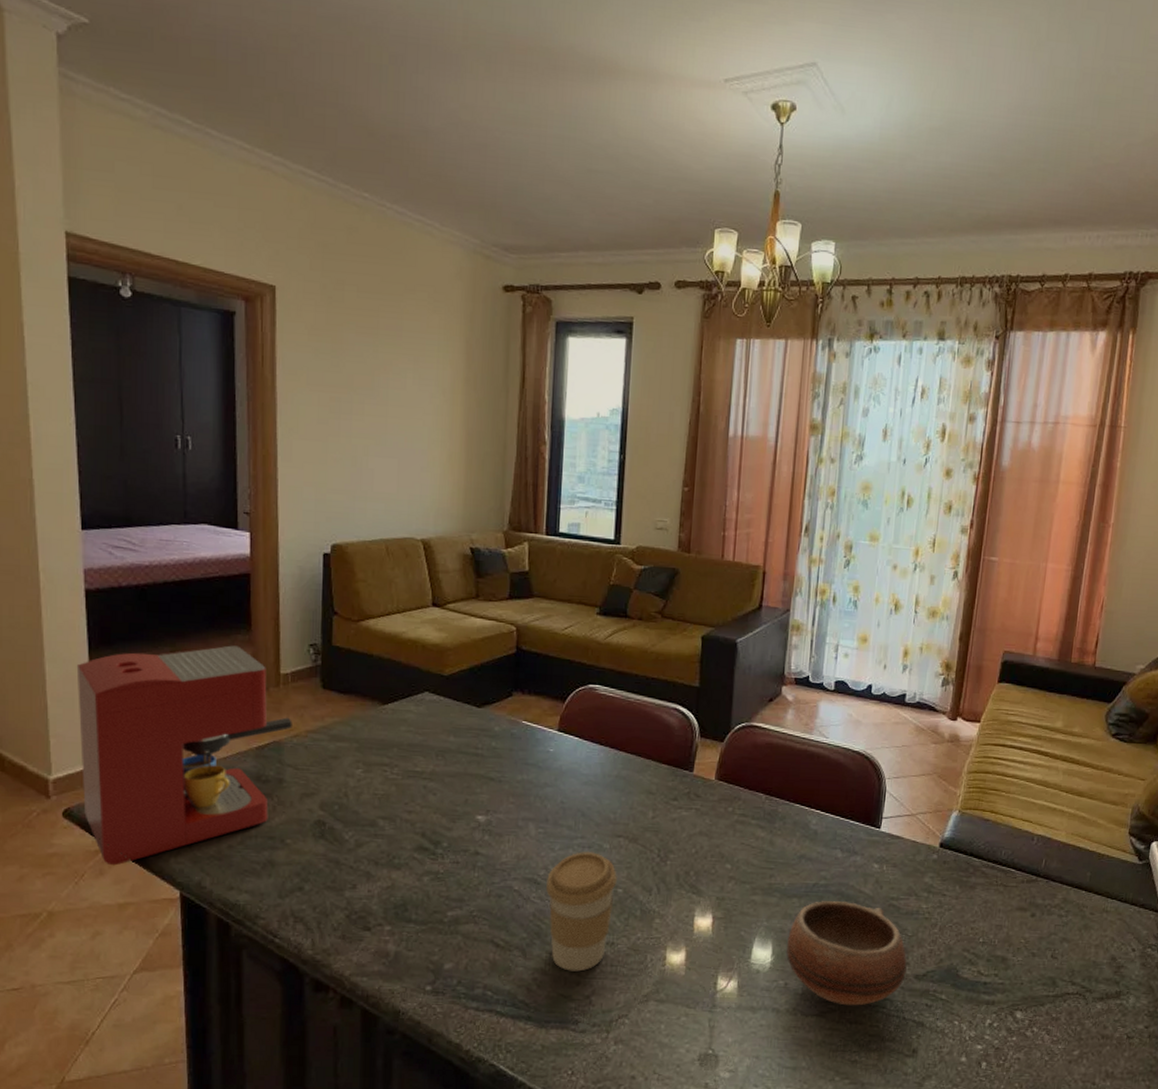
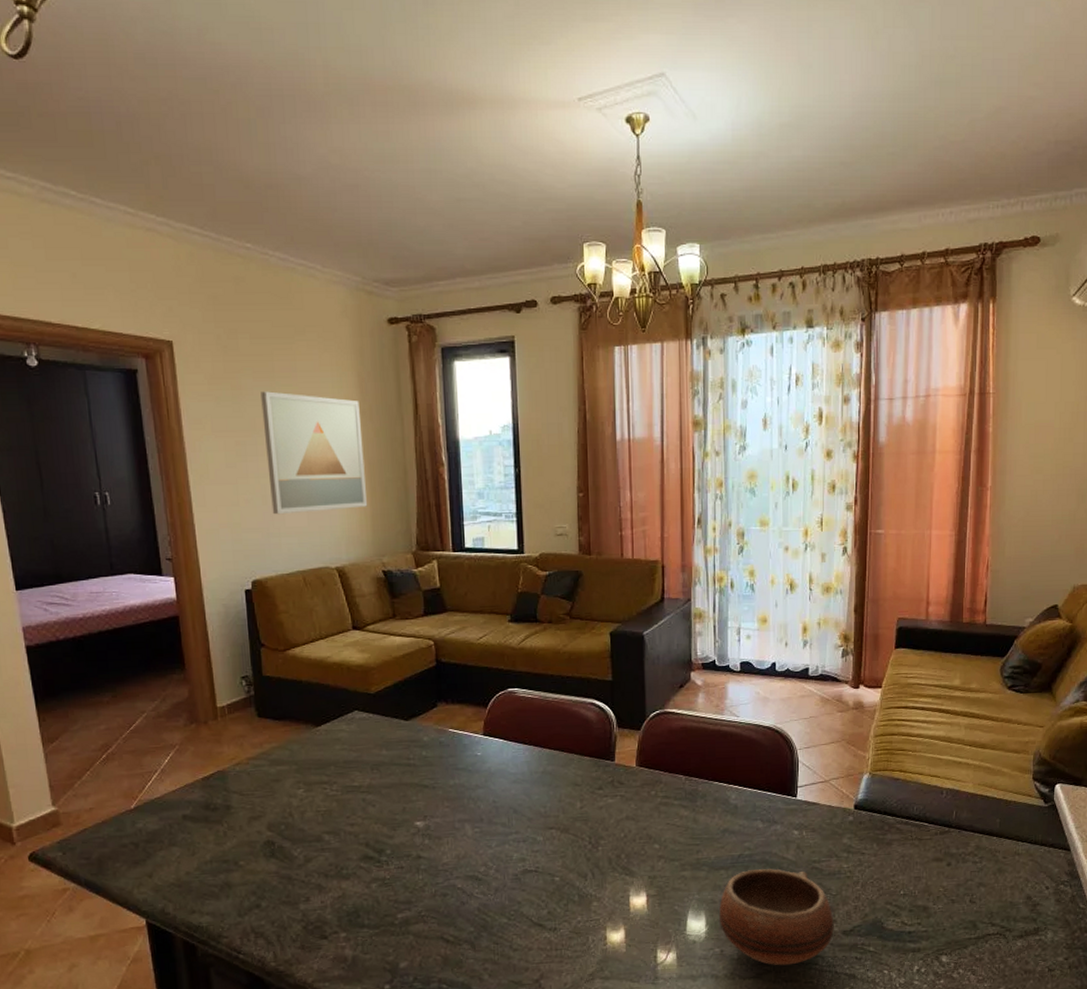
coffee maker: present [76,645,292,866] -> none [25,685,234,902]
wall art: none [361,348,464,480] -> present [261,391,368,515]
coffee cup: present [546,851,617,972] -> none [487,844,553,959]

